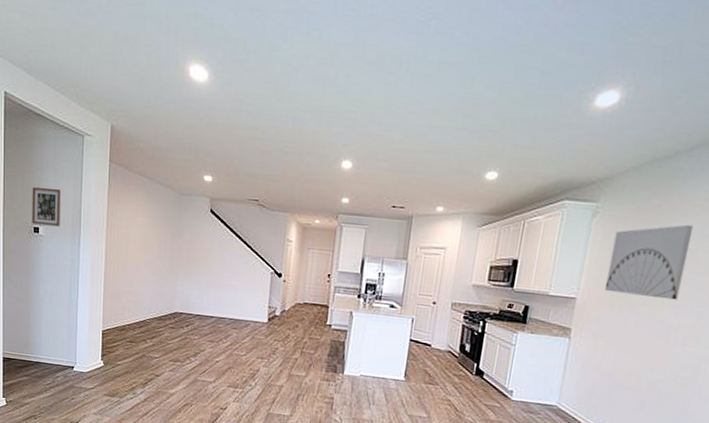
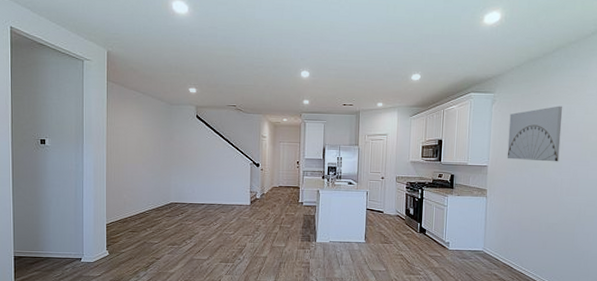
picture frame: present [32,186,61,227] -> none [38,105,64,138]

